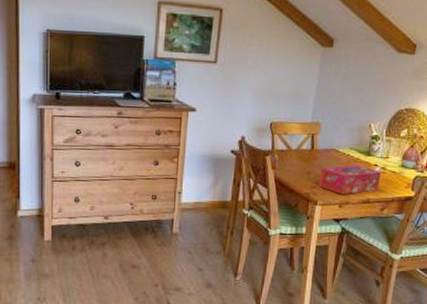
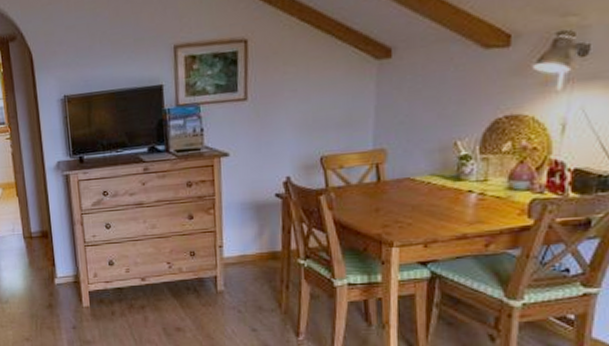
tissue box: present [319,165,381,195] -> none [392,193,479,232]

